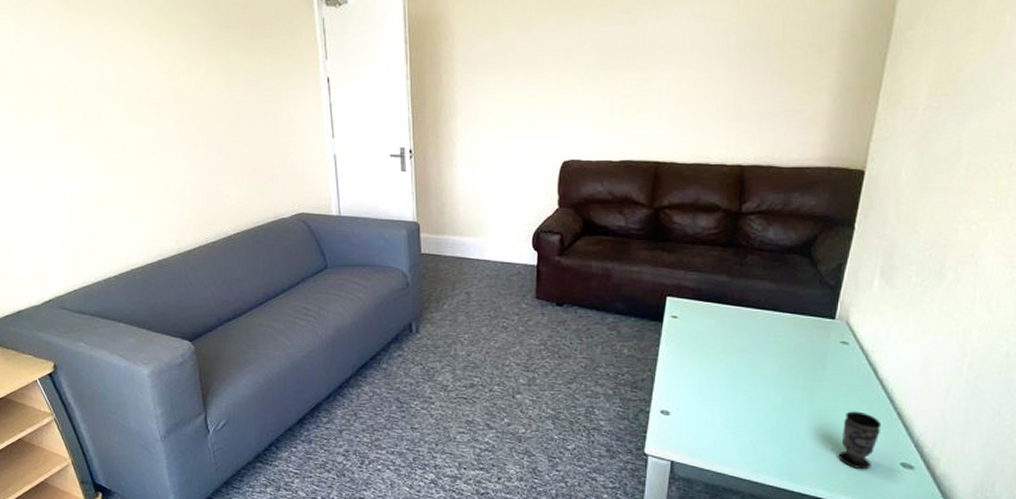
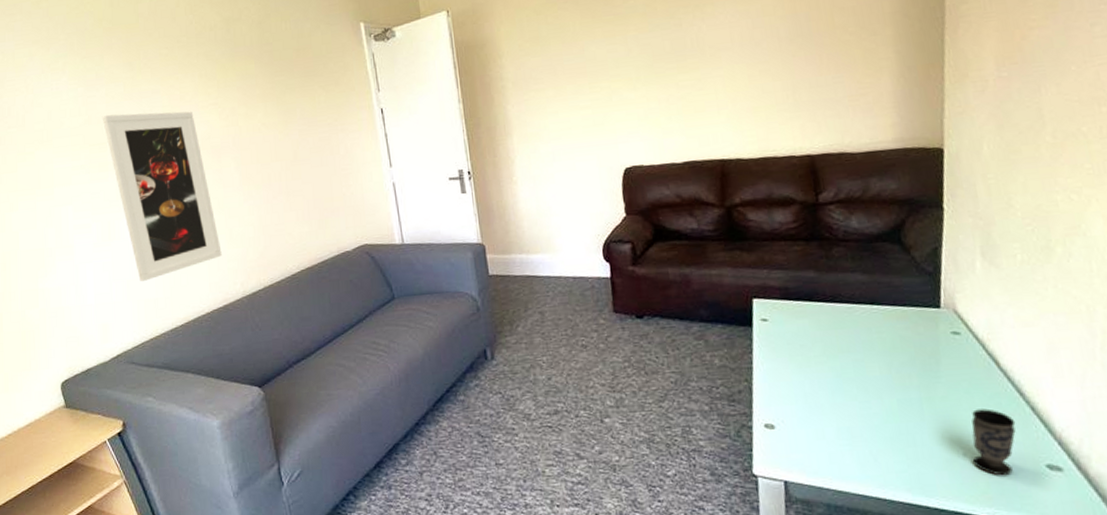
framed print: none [36,55,158,230] -> present [102,111,222,281]

